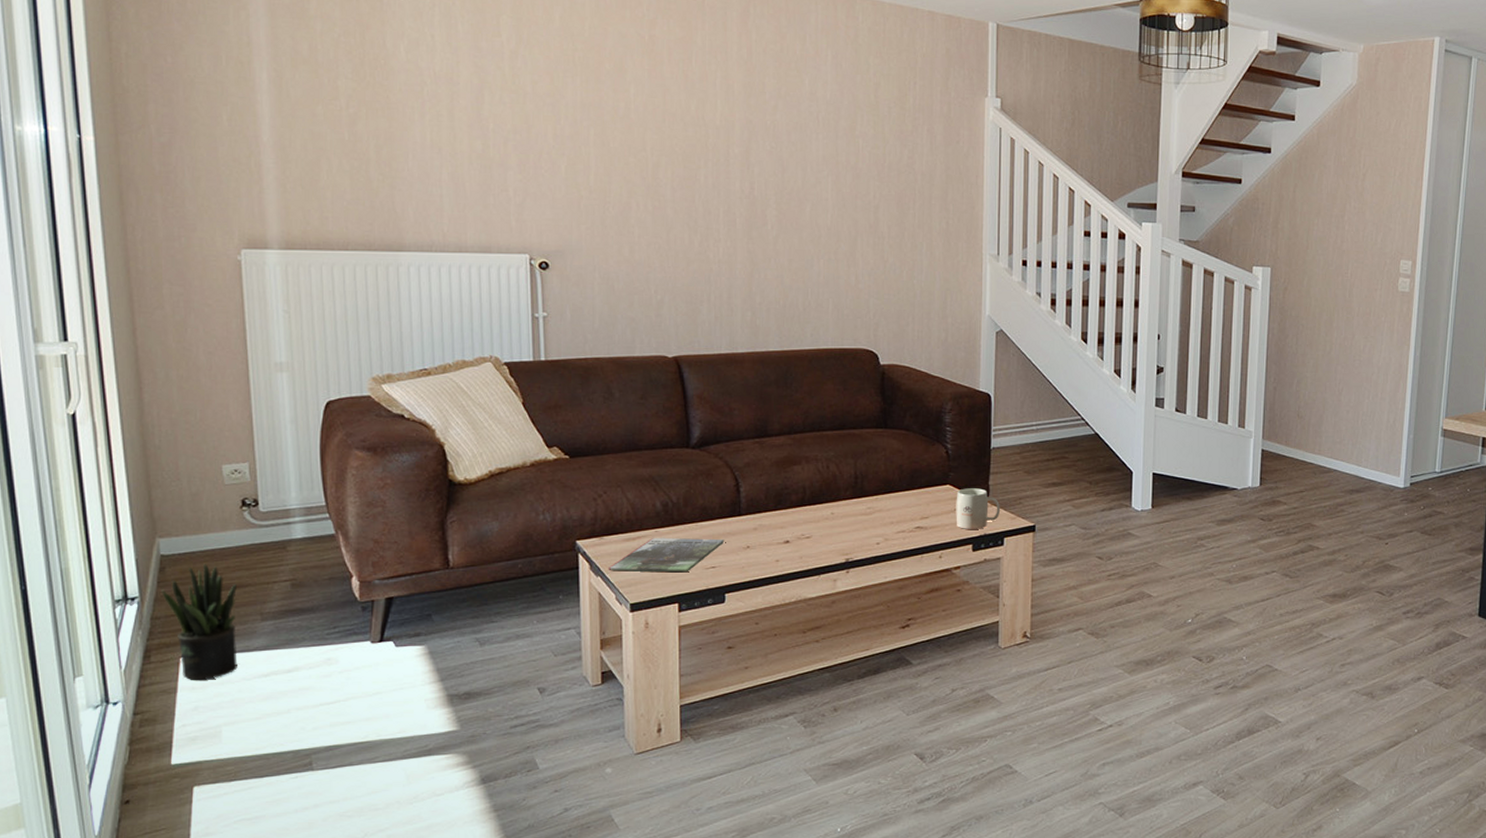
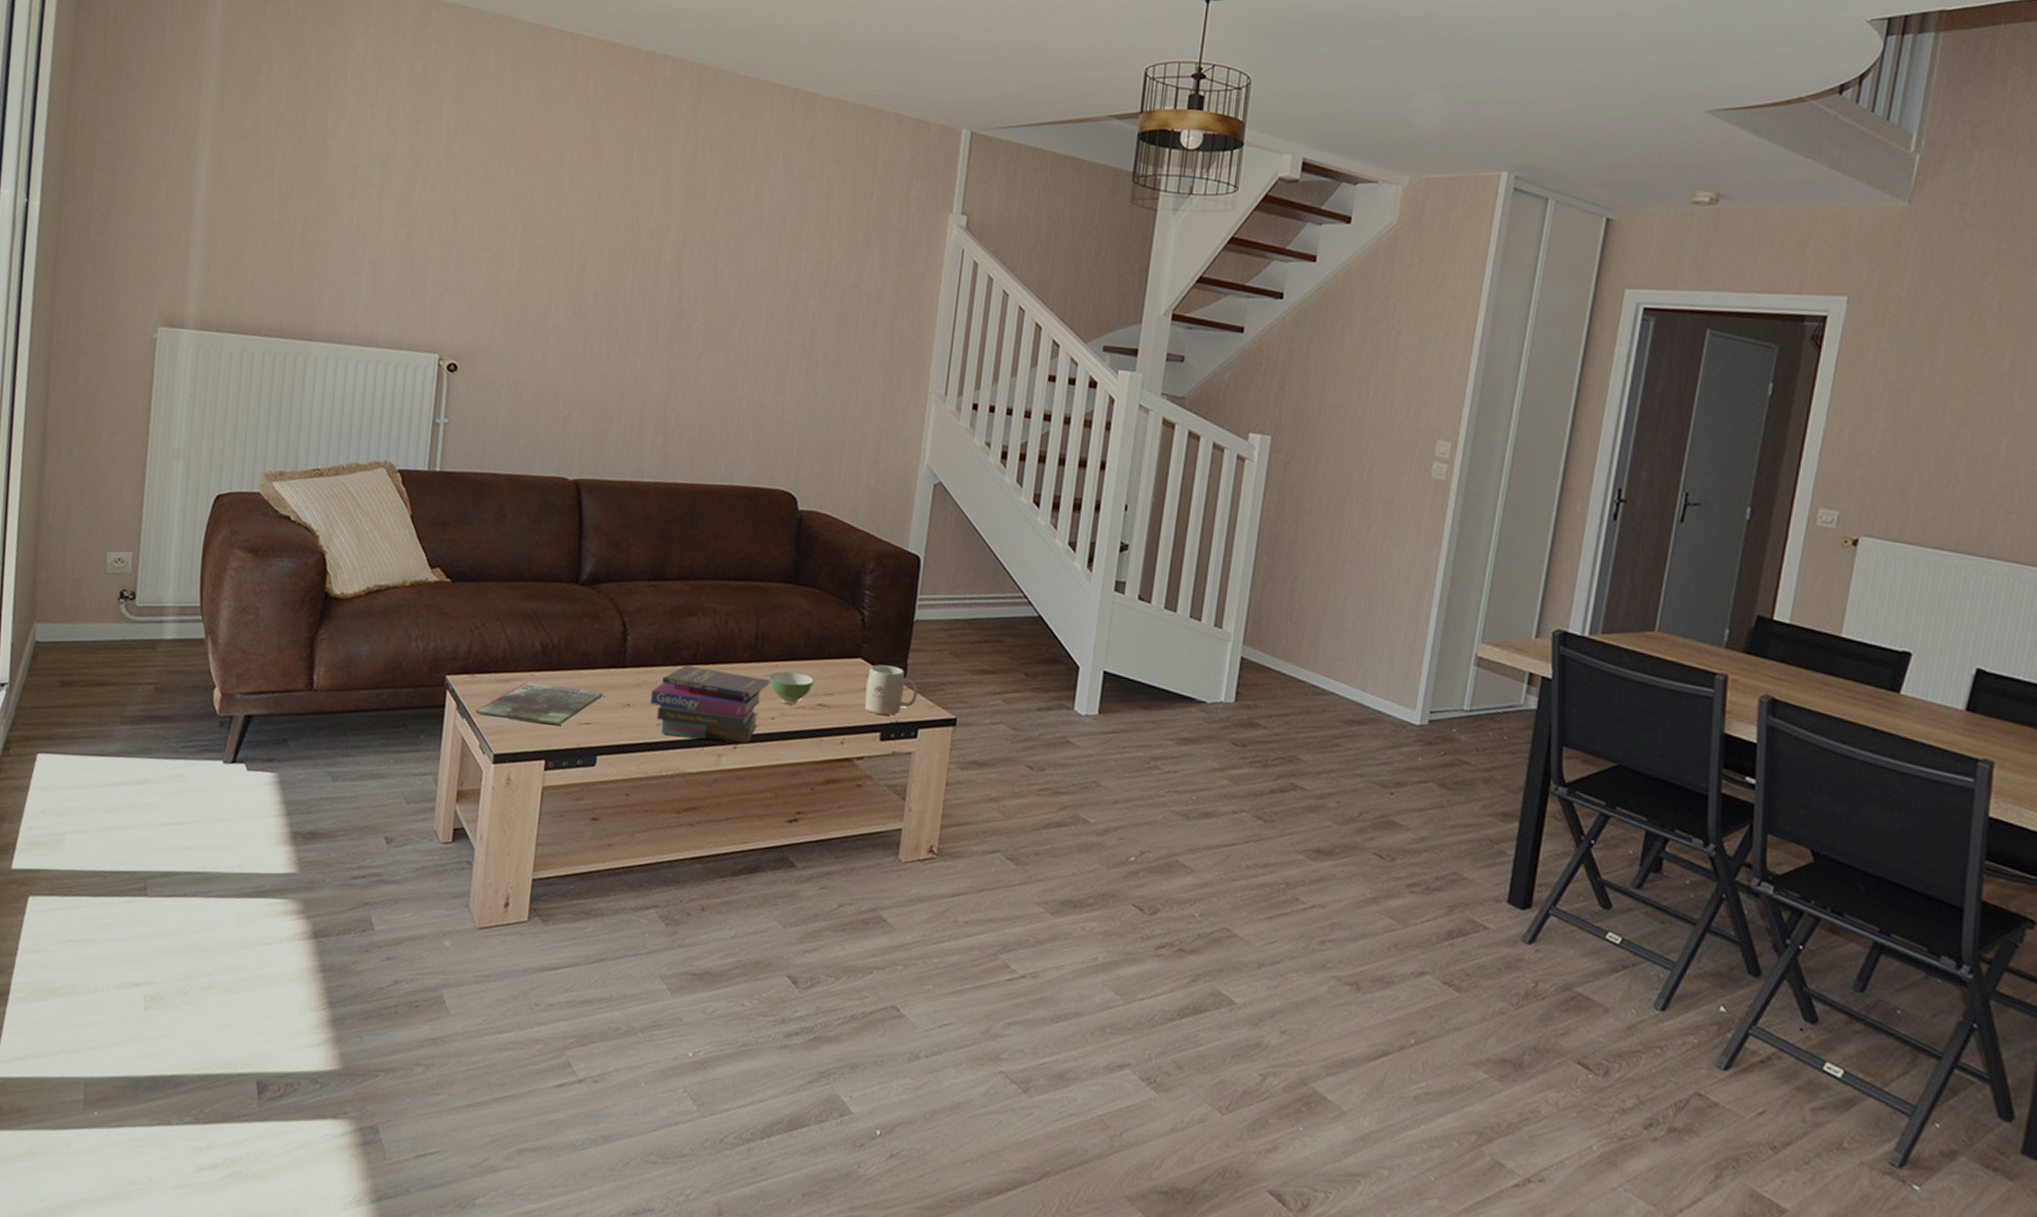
potted plant: present [162,564,238,680] -> none [30,656,102,781]
books: none [767,507,872,568] -> present [650,665,770,744]
bowl: none [871,502,912,530] -> present [769,671,816,705]

